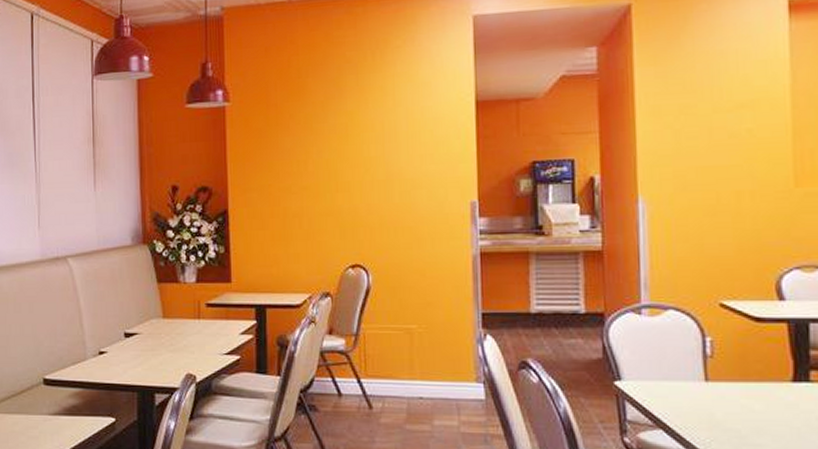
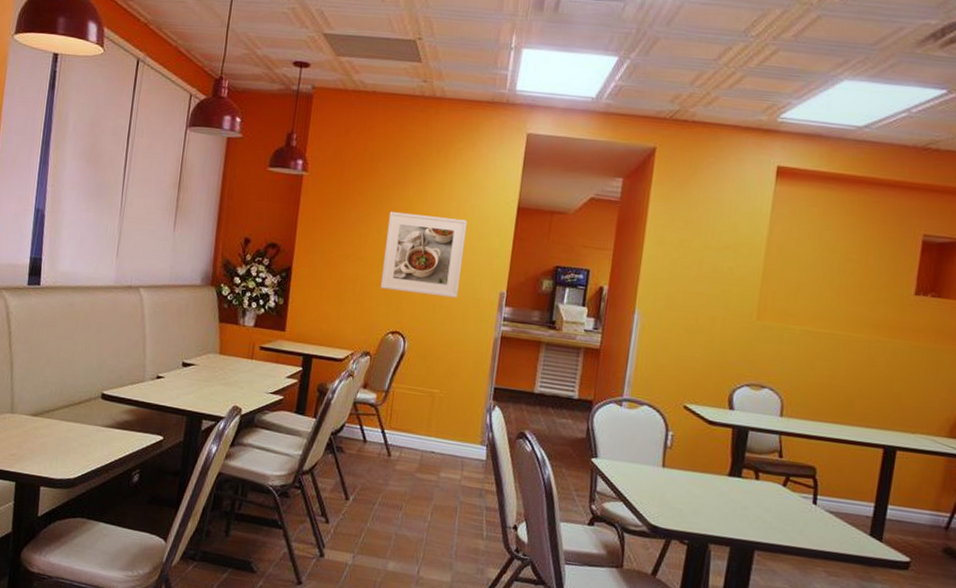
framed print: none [328,125,422,219] -> present [380,212,468,298]

